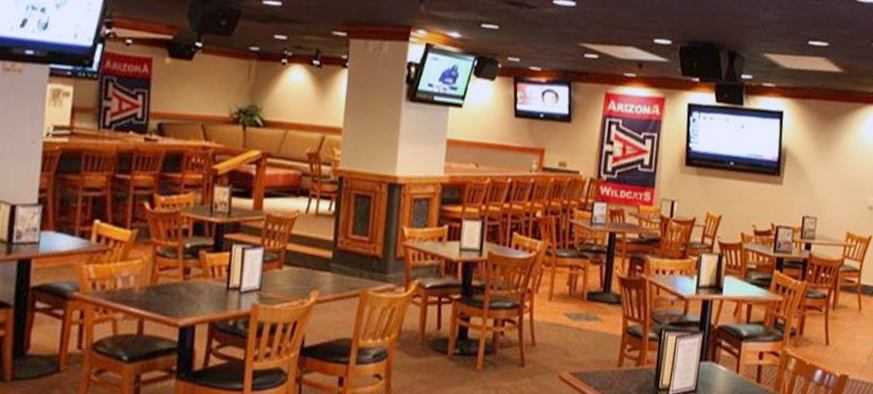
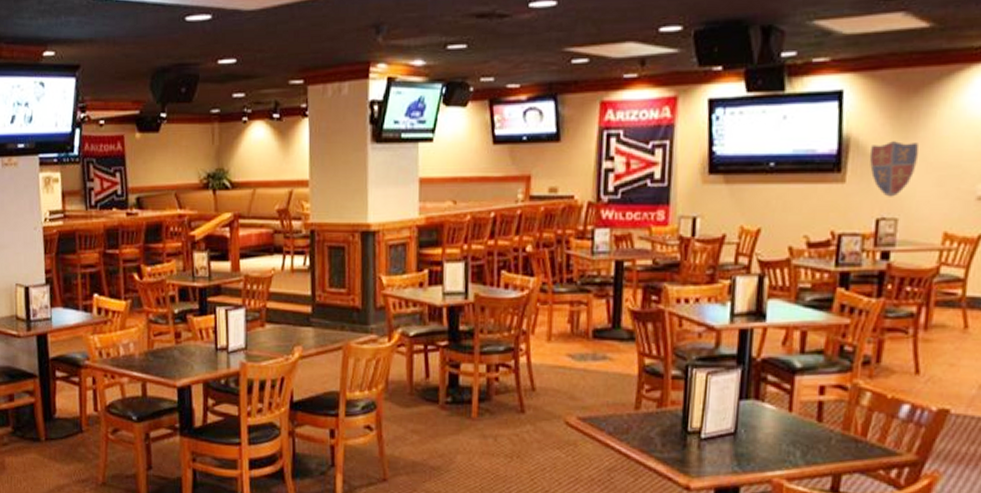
decorative shield: none [799,156,833,200] -> present [869,141,919,197]

